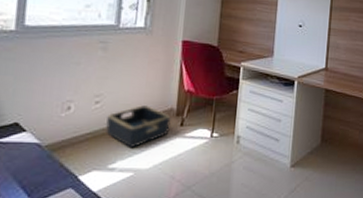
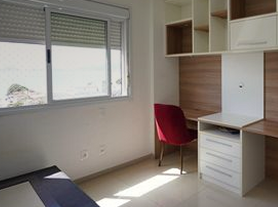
basket: present [106,105,171,147] -> none [110,152,152,182]

